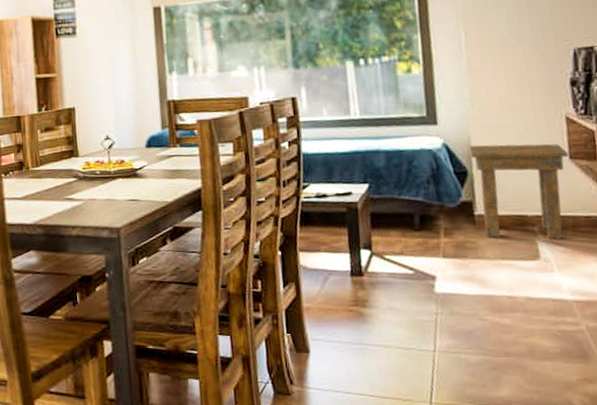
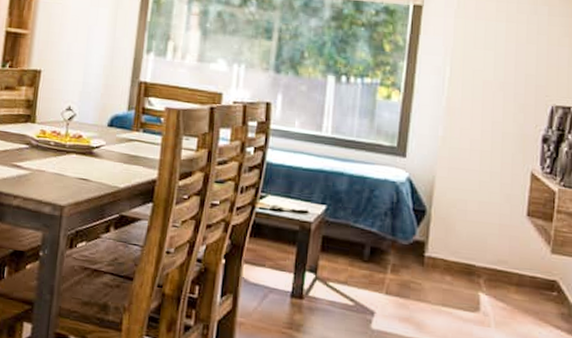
side table: present [469,144,569,240] -> none [432,184,527,296]

